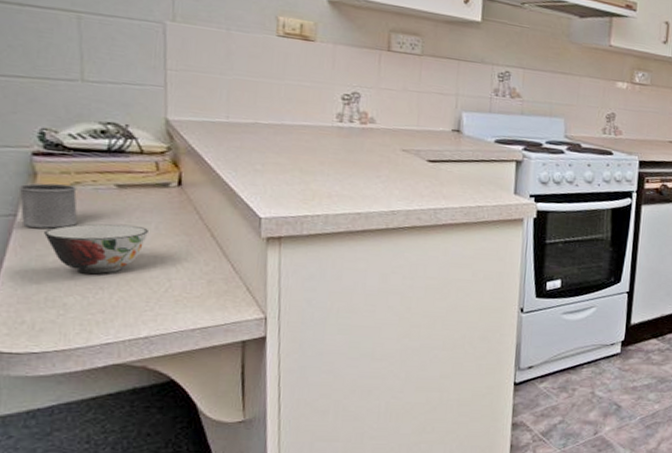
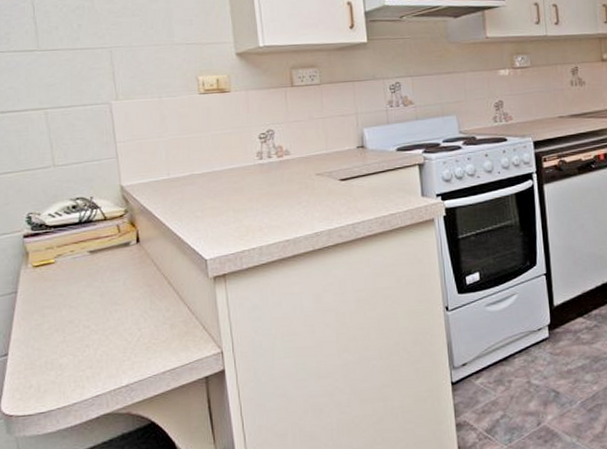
mug: present [18,183,77,229] -> none [16,258,62,301]
soup bowl: present [44,223,148,275] -> none [39,284,118,336]

